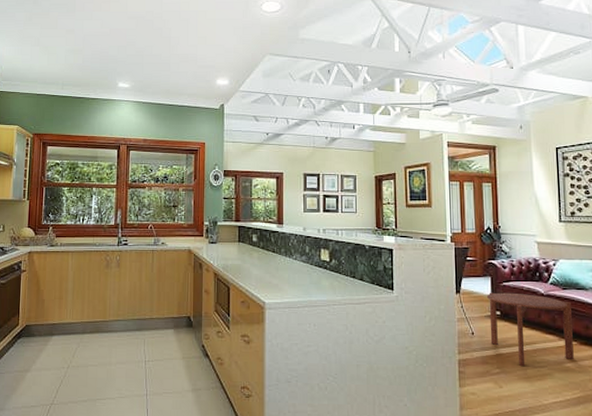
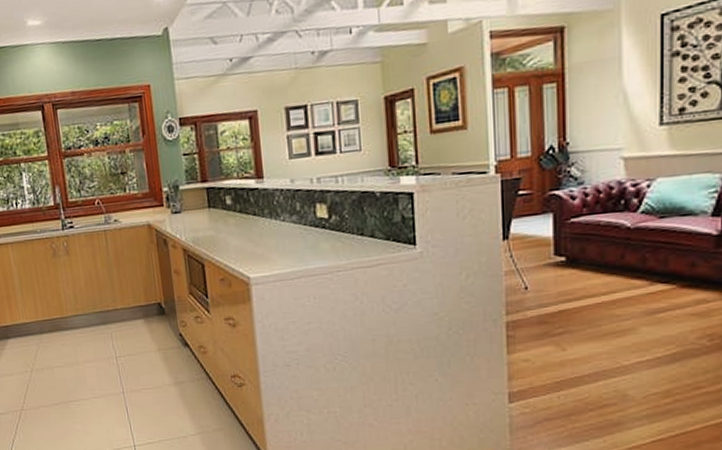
side table: present [486,292,574,367] -> none [546,229,671,323]

